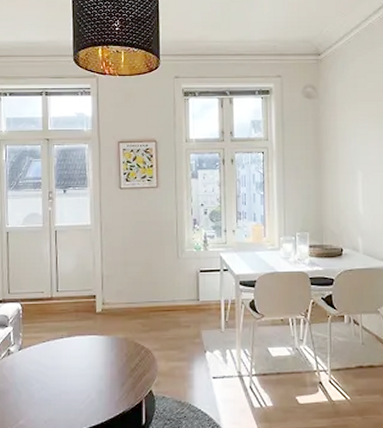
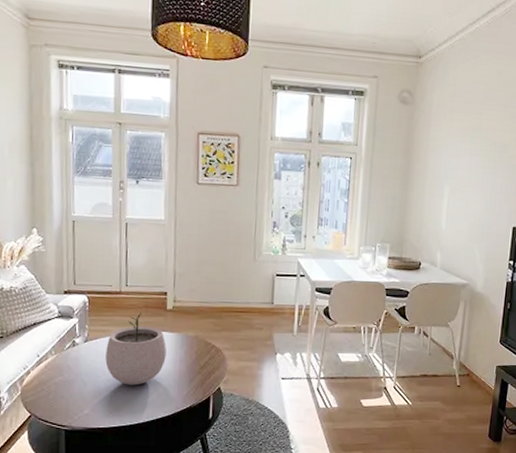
plant pot: none [39,317,97,393] -> present [105,313,167,386]

